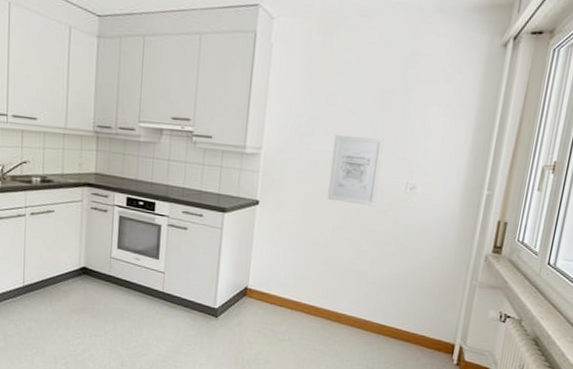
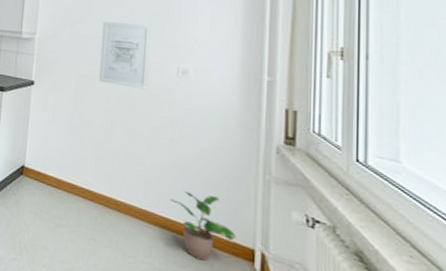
potted plant: none [386,300,441,358] -> present [169,191,236,261]

